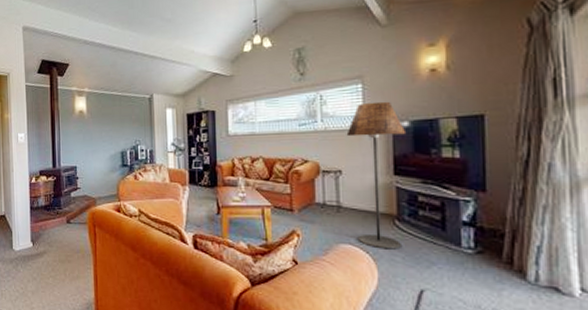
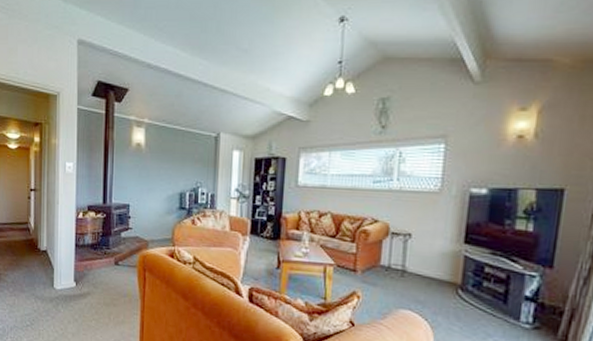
floor lamp: present [346,101,407,250] -> none [418,164,484,319]

